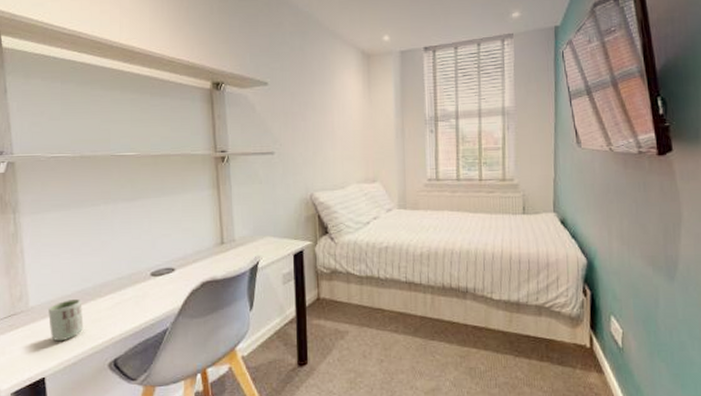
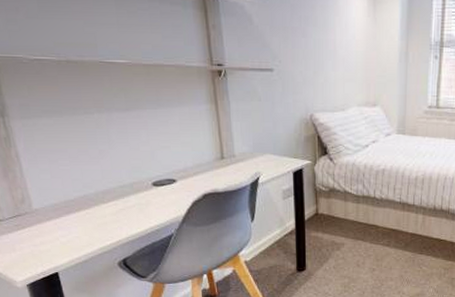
cup: present [48,298,84,342] -> none [53,203,91,242]

